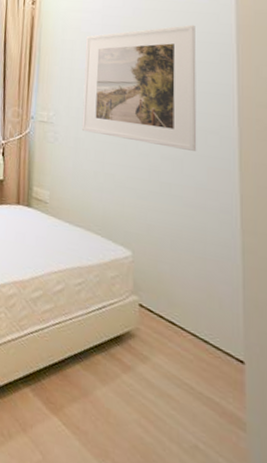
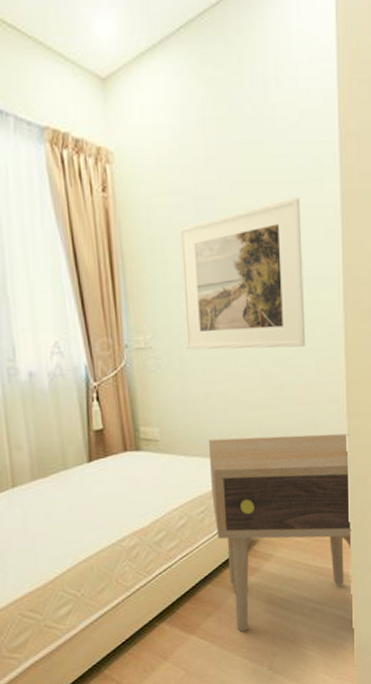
side table: none [90,215,244,438] -> present [208,433,350,631]

